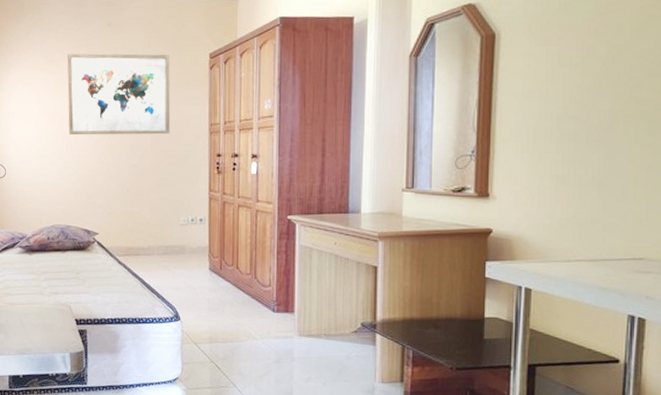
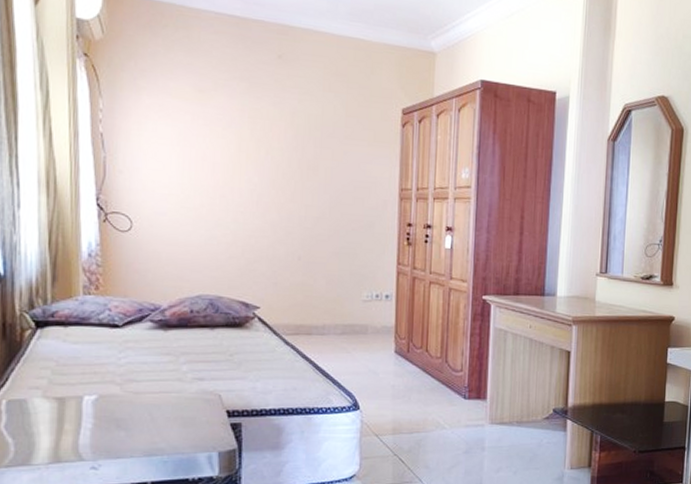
wall art: present [67,53,171,134] -> none [222,84,356,195]

